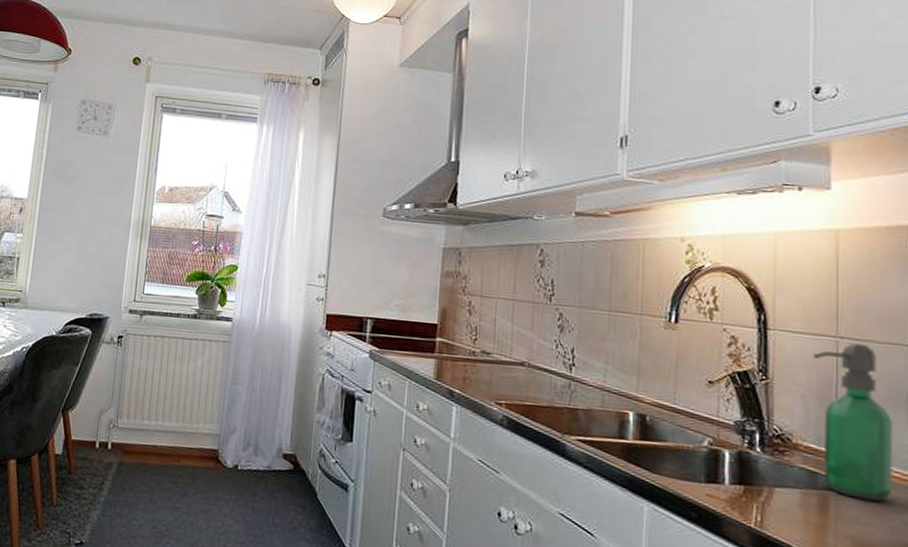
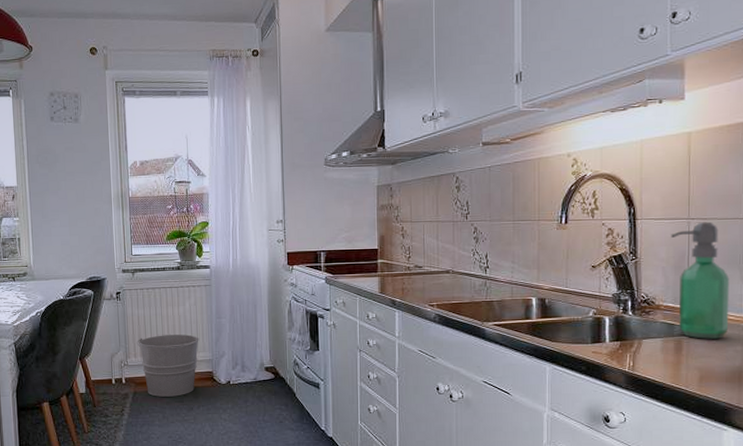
bucket: none [132,394,208,476] -> present [137,334,199,397]

